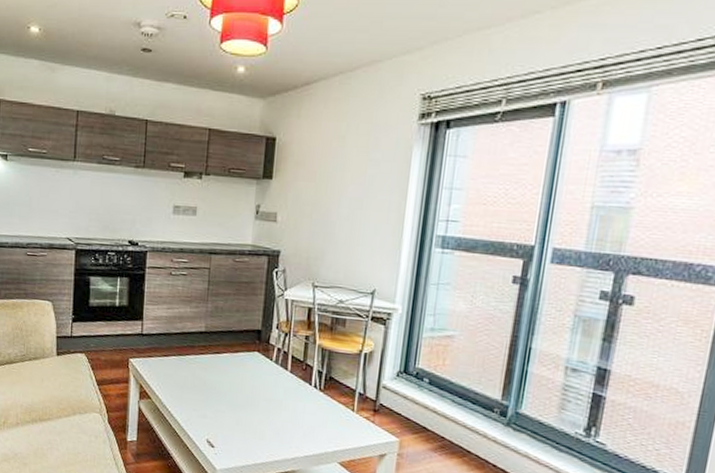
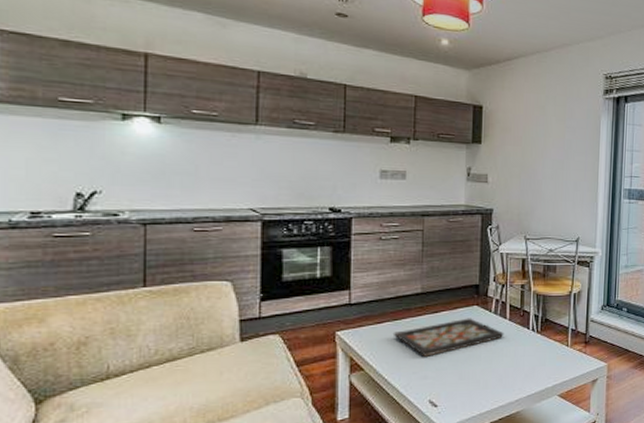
decorative tray: none [177,363,284,396] -> present [392,318,504,357]

